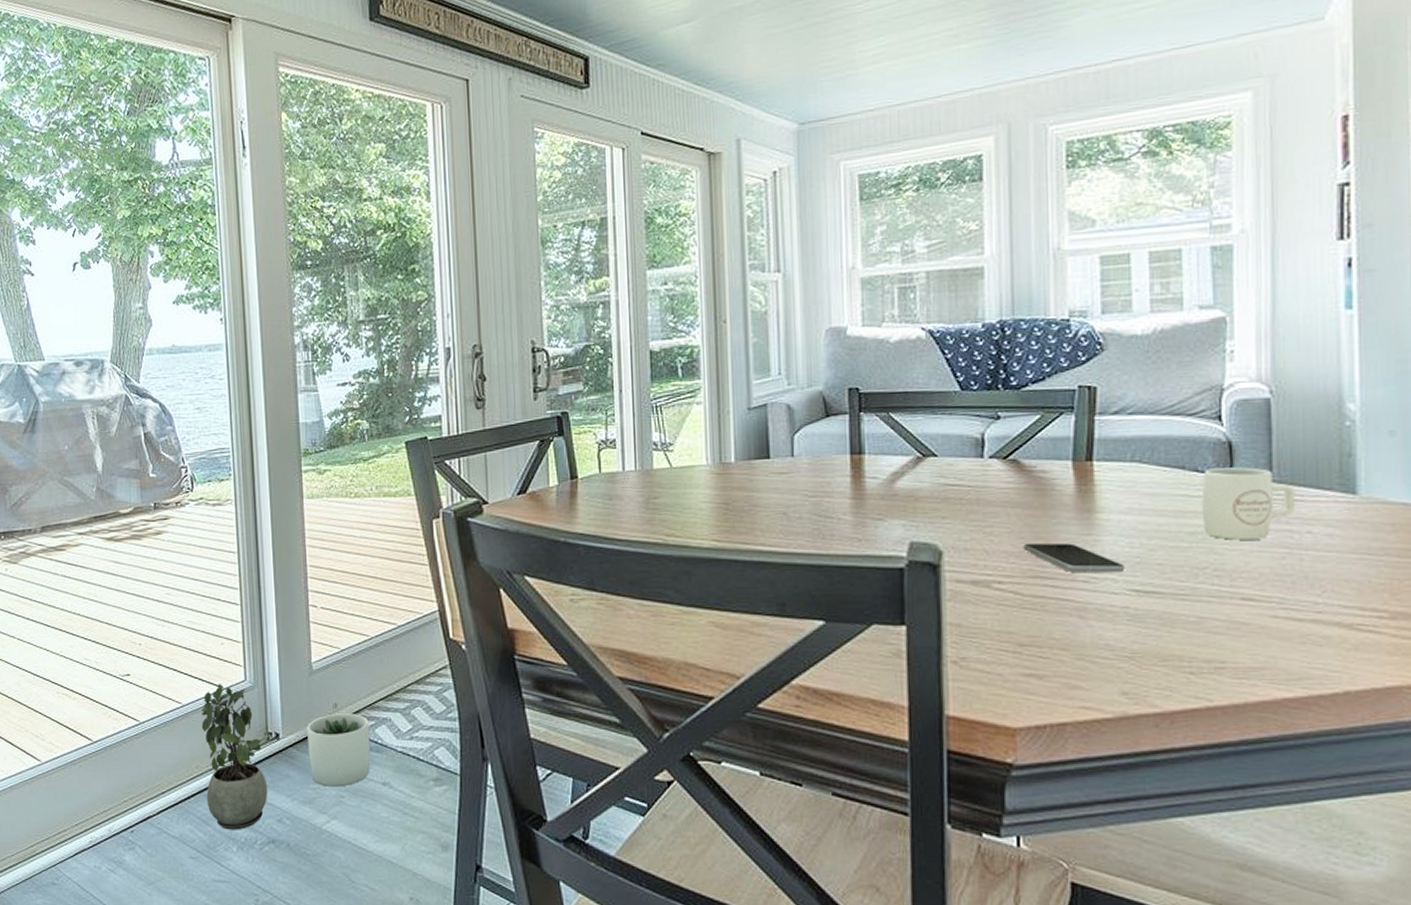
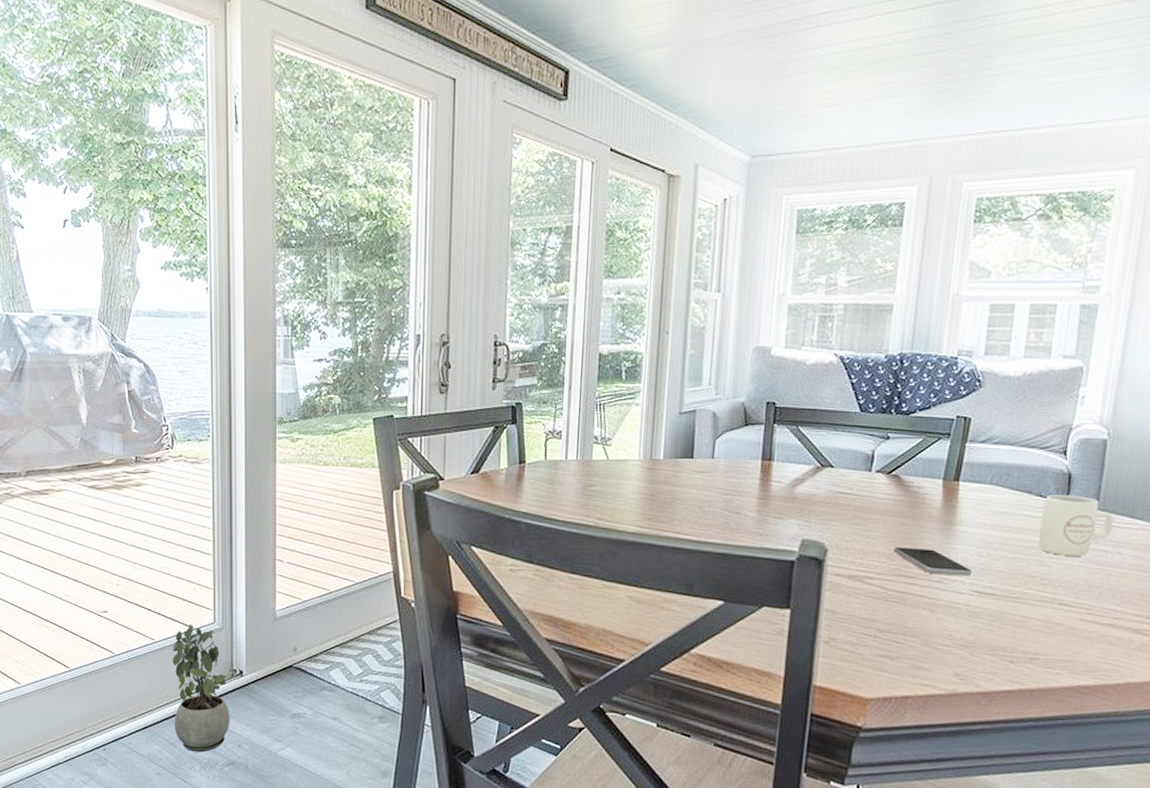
planter: present [307,713,371,787] -> none [269,656,324,720]

